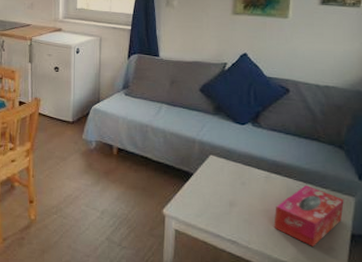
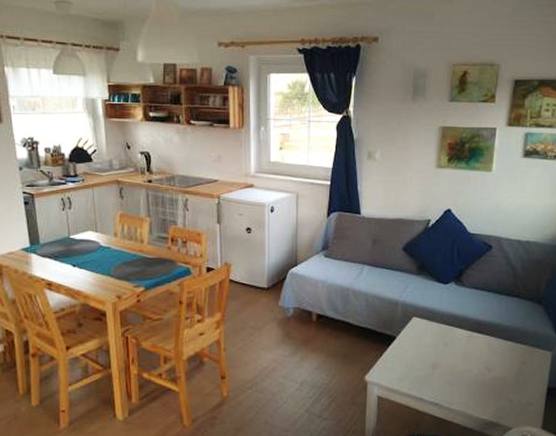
tissue box: present [273,185,344,247] -> none [475,342,542,403]

